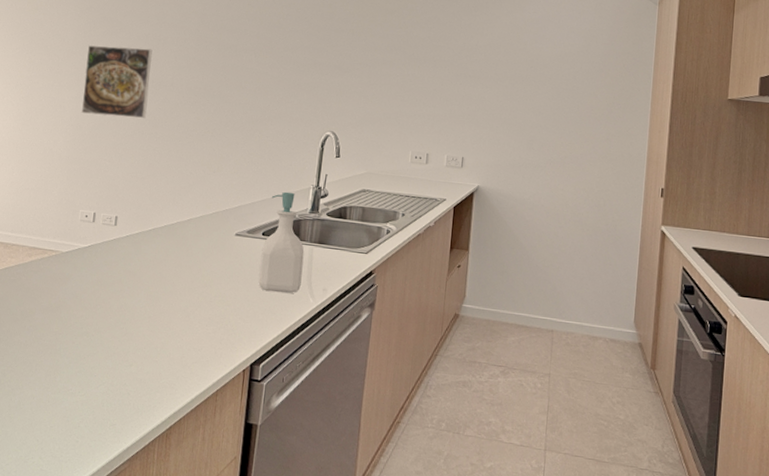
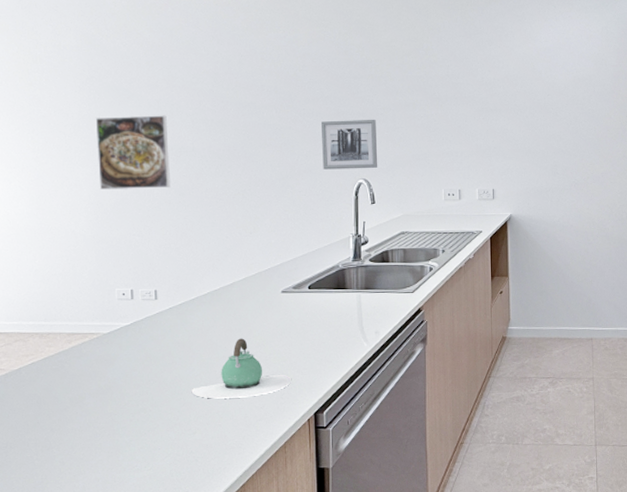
teapot: none [134,275,233,337] -> present [191,338,292,399]
soap bottle: present [258,191,305,294] -> none [310,243,353,342]
wall art: none [293,70,351,122] -> present [321,119,378,170]

